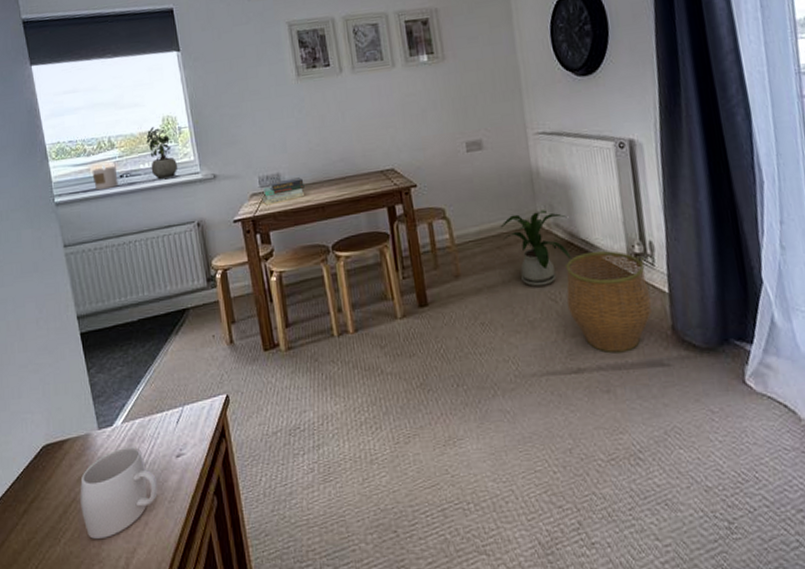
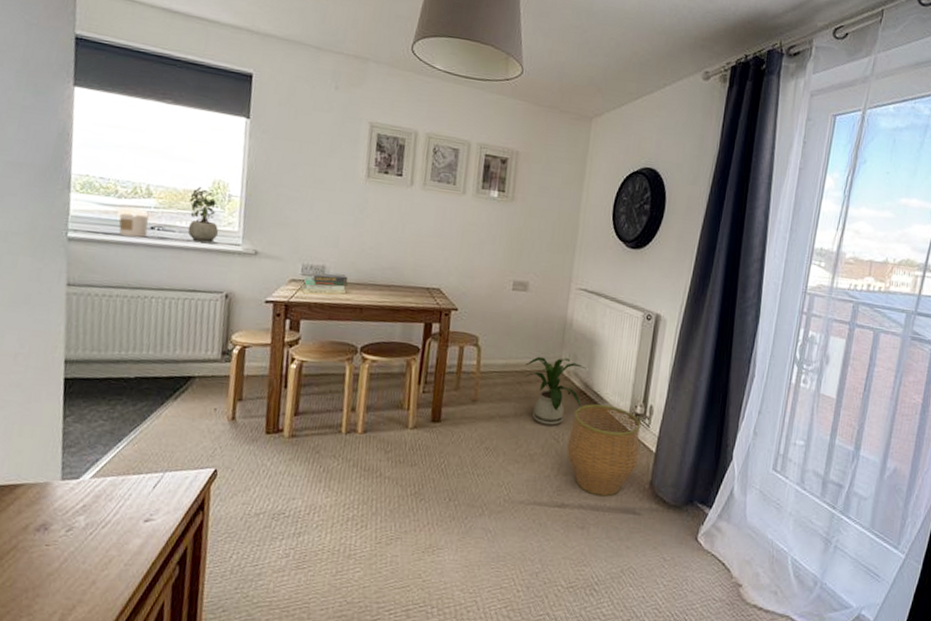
mug: present [80,447,159,540] -> none [20,503,118,592]

